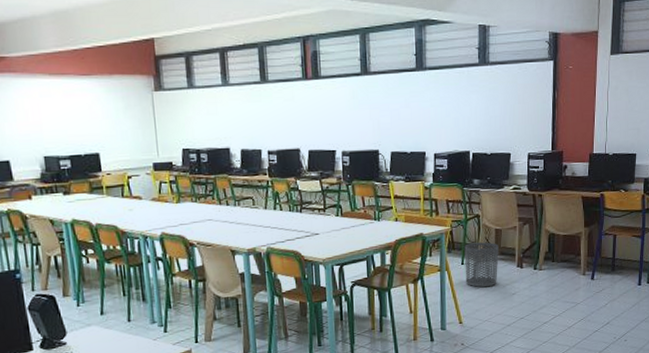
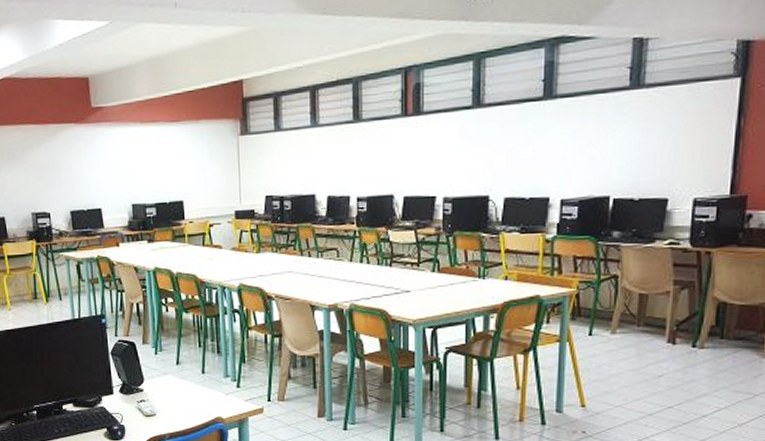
waste bin: present [464,242,499,288] -> none [593,309,643,365]

